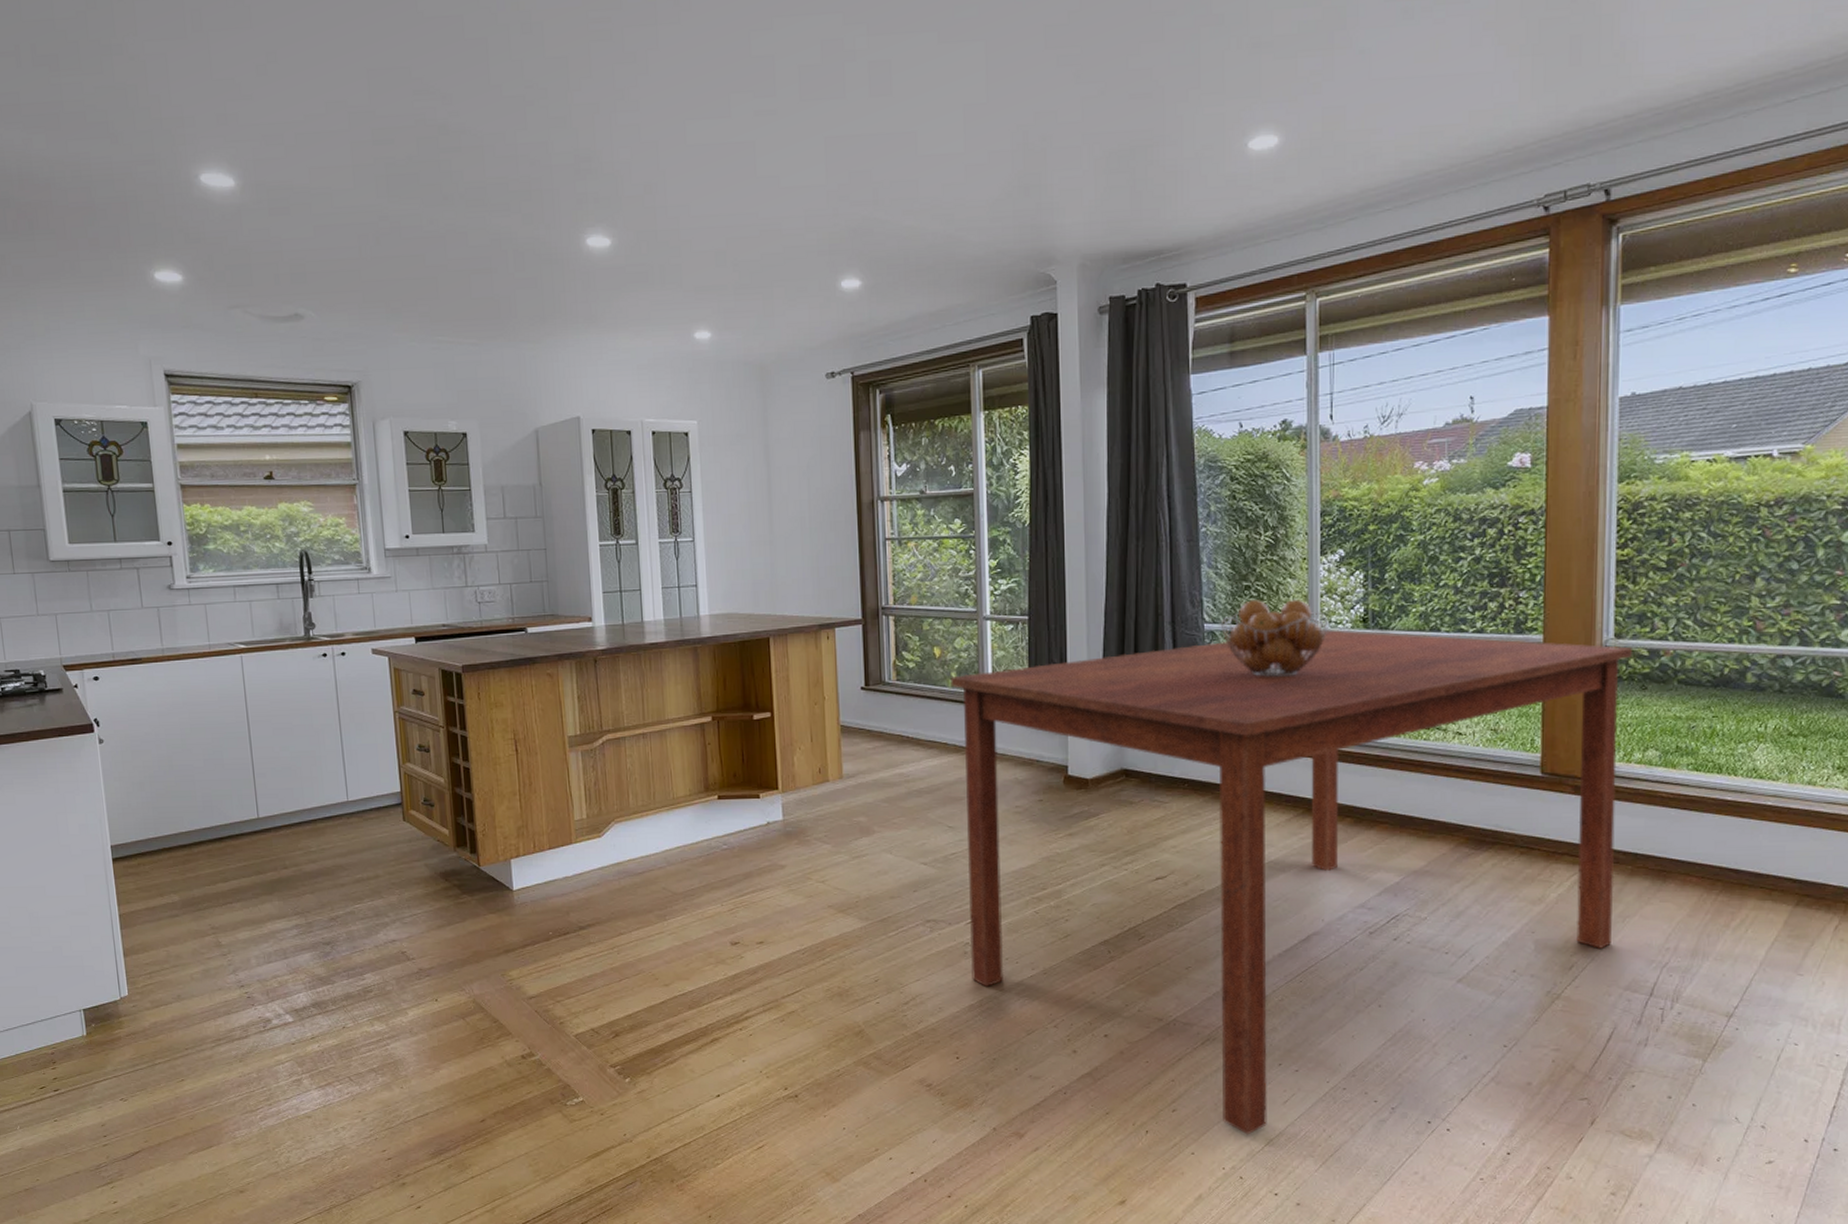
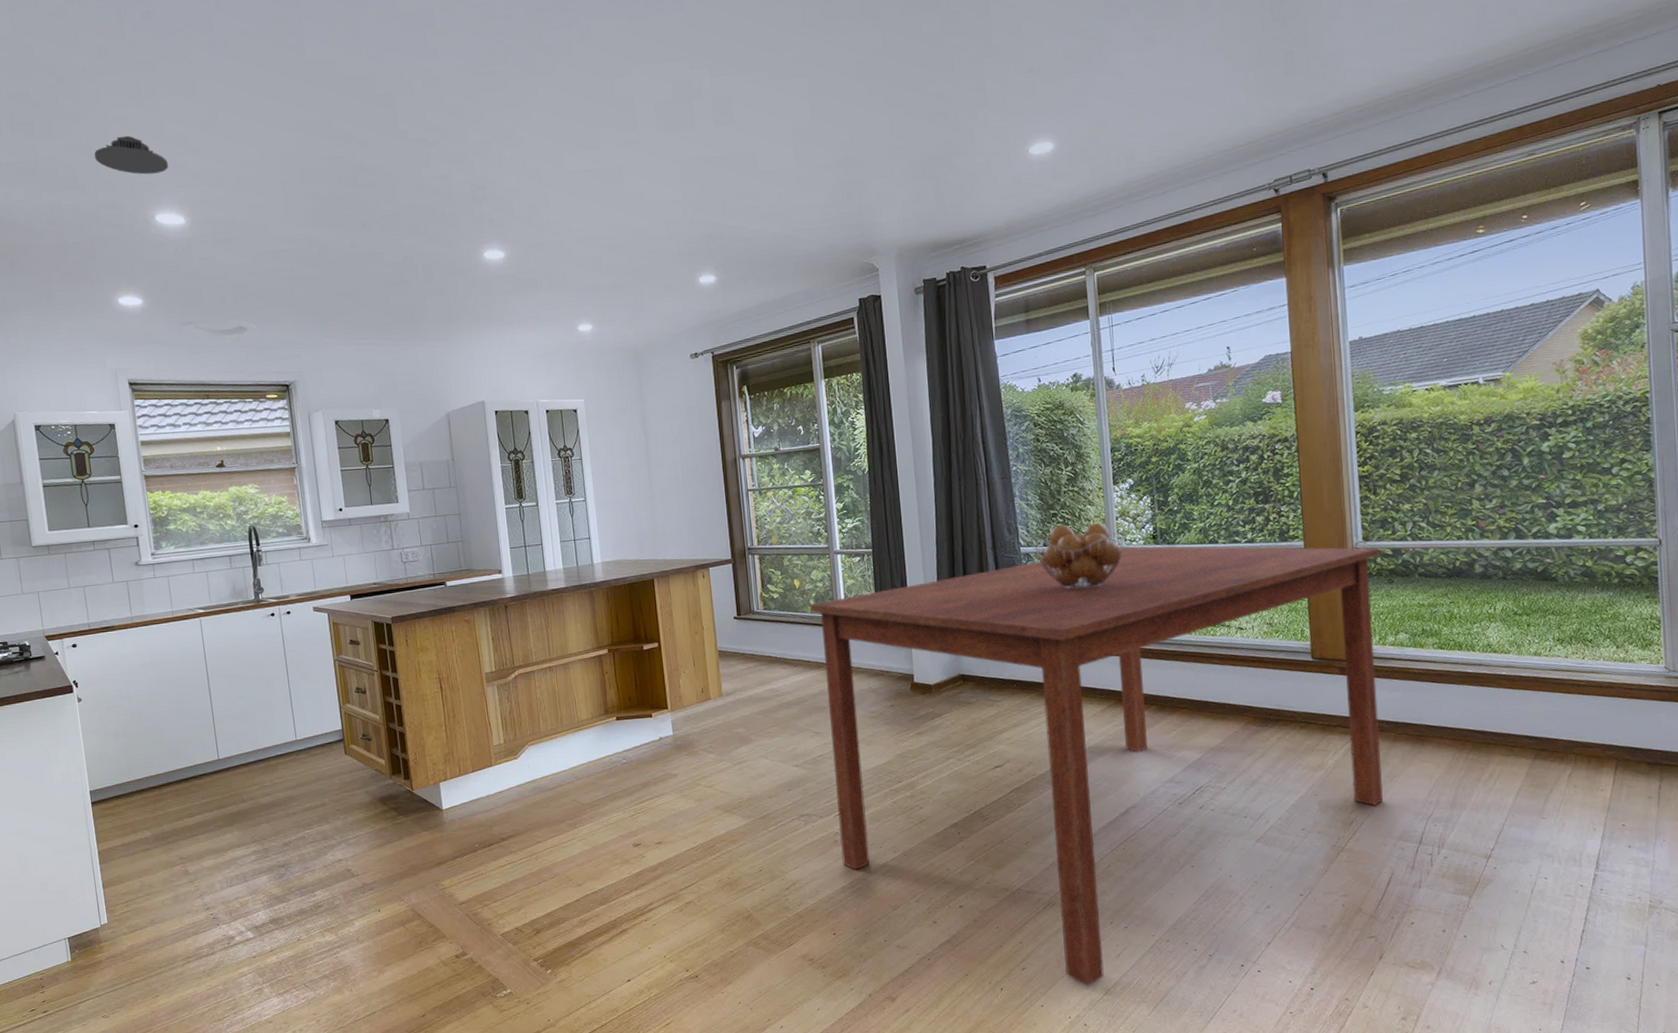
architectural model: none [129,76,216,125] -> present [94,135,168,175]

